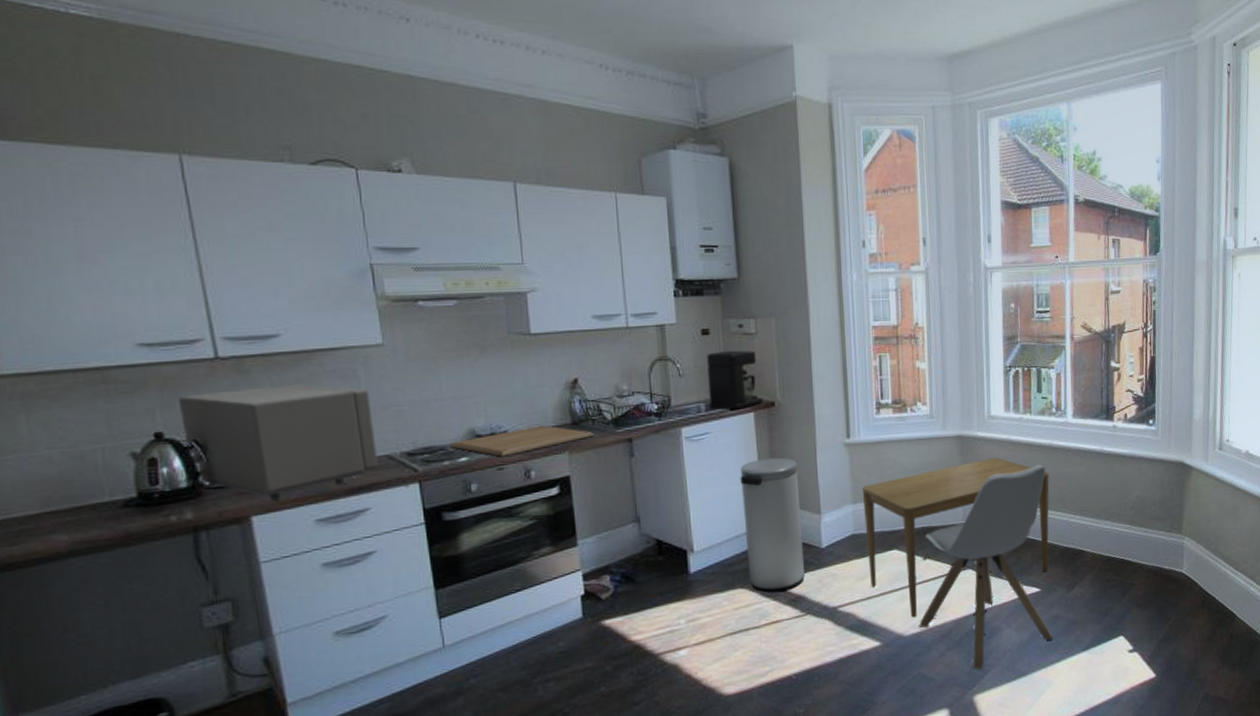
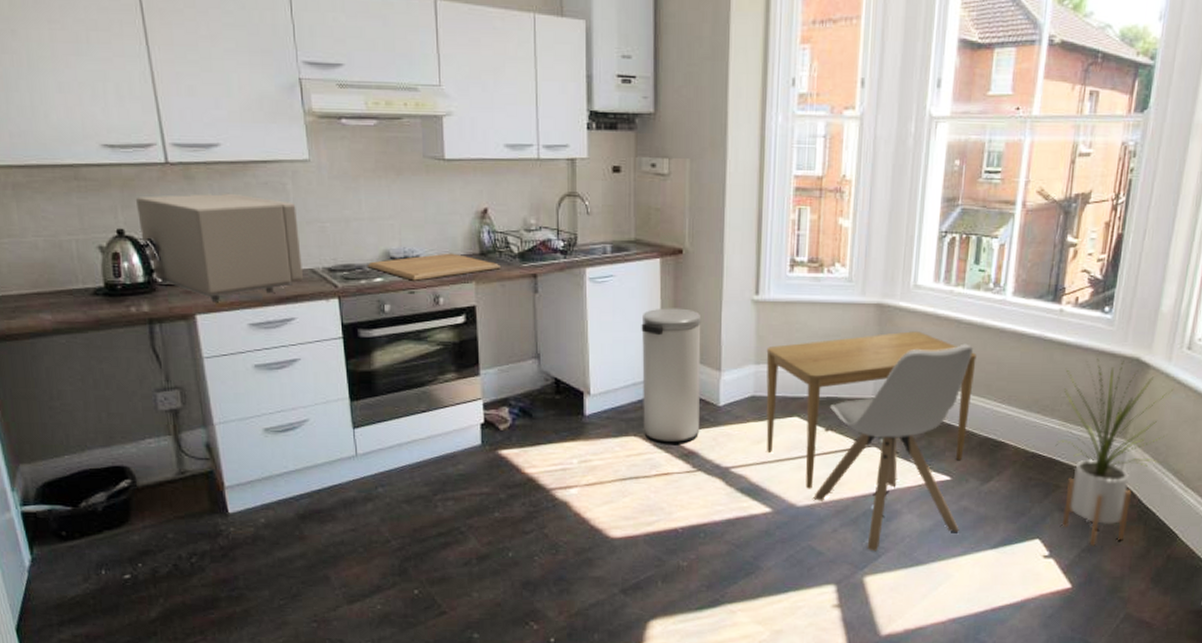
coffee maker: present [707,350,764,410] -> none [614,190,671,254]
house plant: none [1124,465,1215,635] -> present [1055,359,1174,546]

